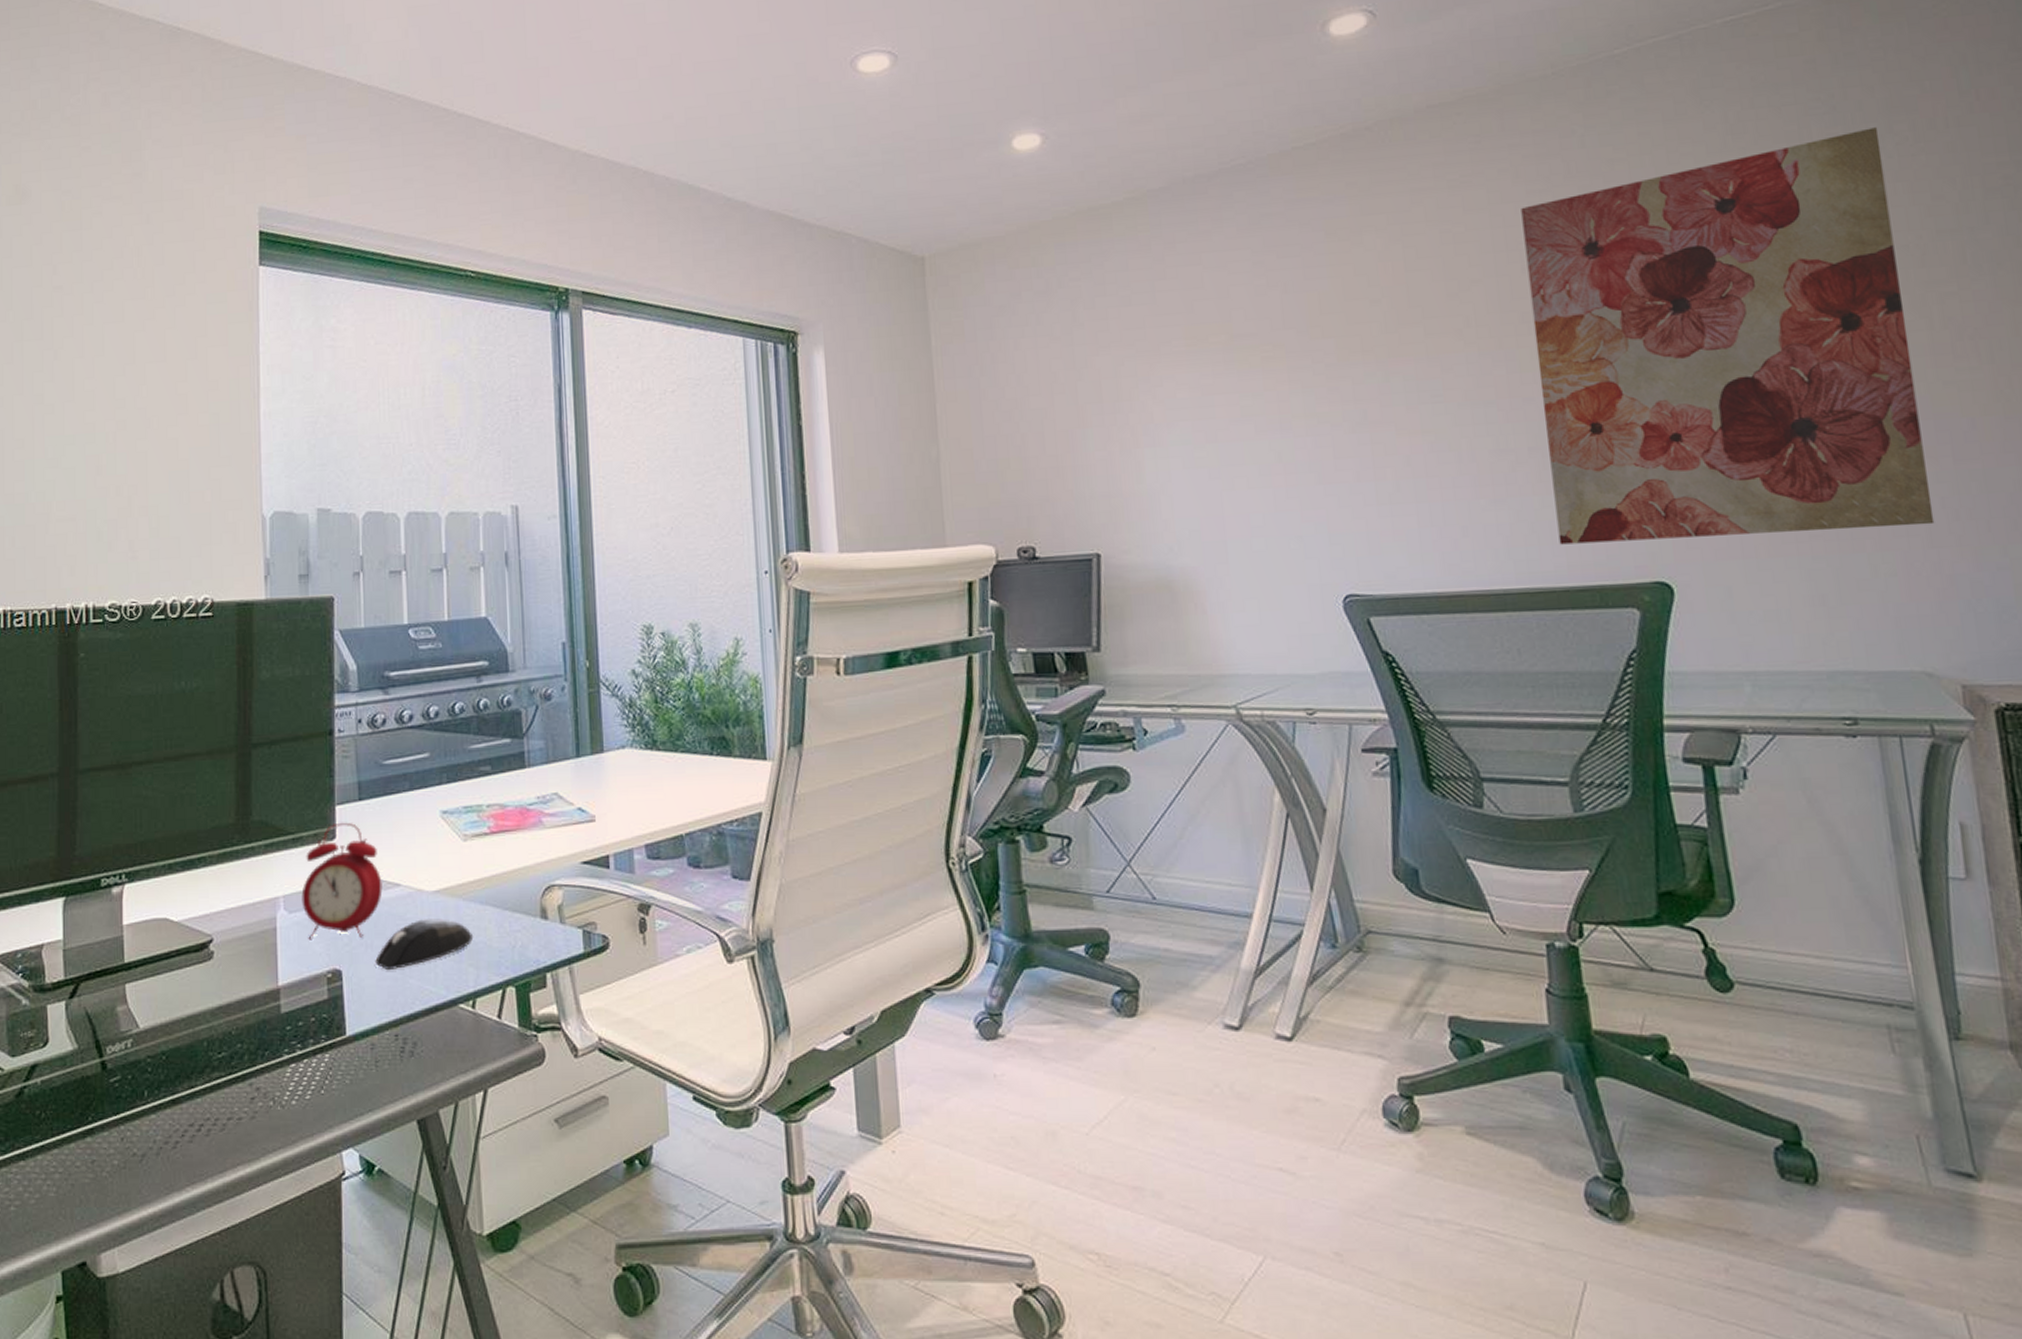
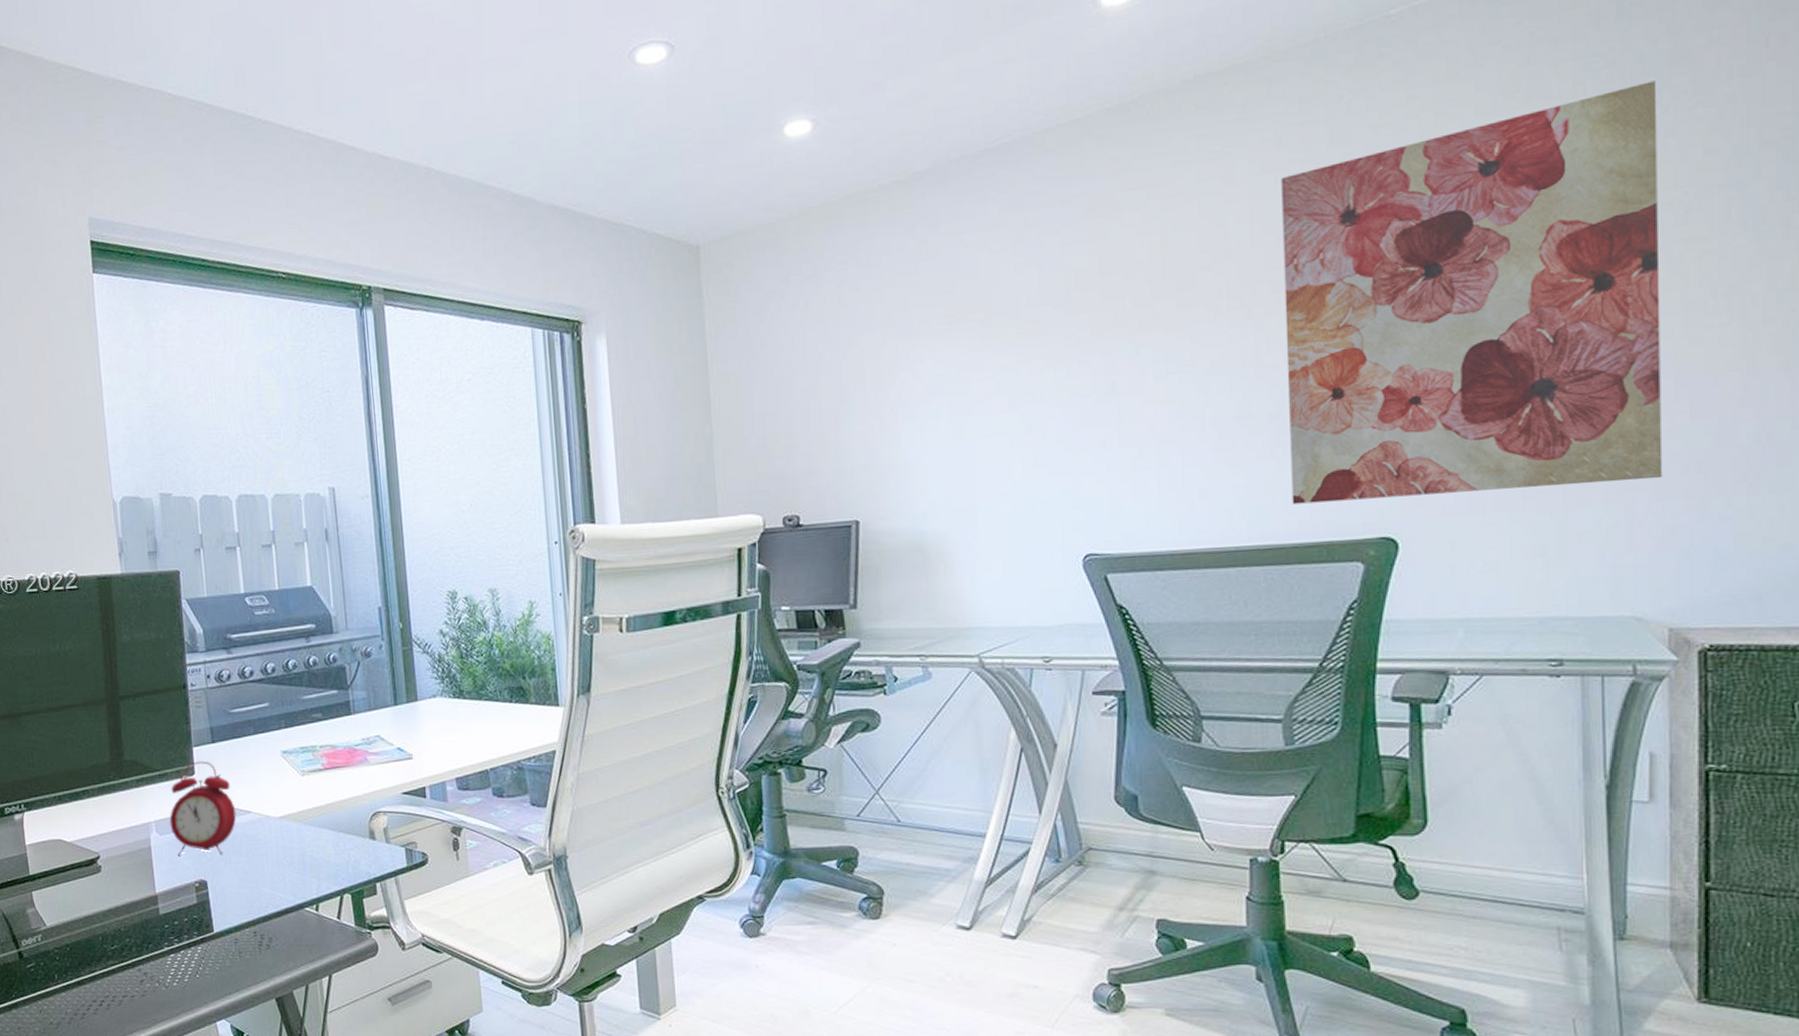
mouse: present [375,919,474,971] -> none [234,839,315,881]

